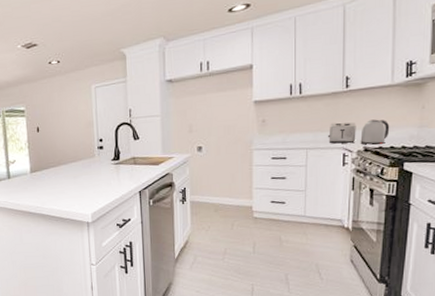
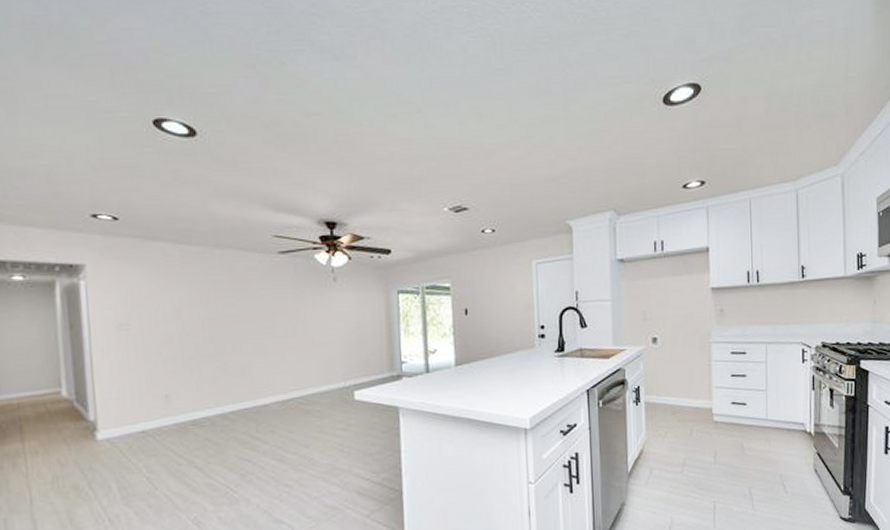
toaster: present [327,122,357,144] -> none [786,315,814,339]
kettle: present [360,119,390,146] -> none [818,313,846,341]

